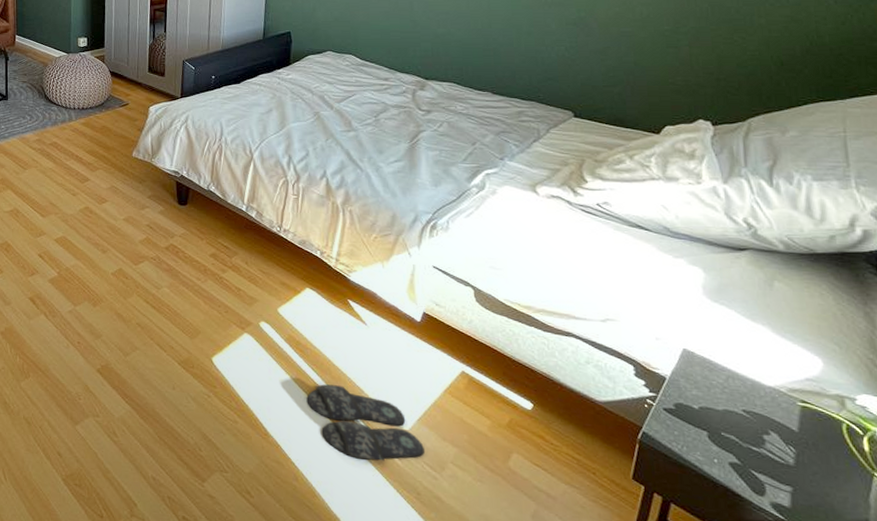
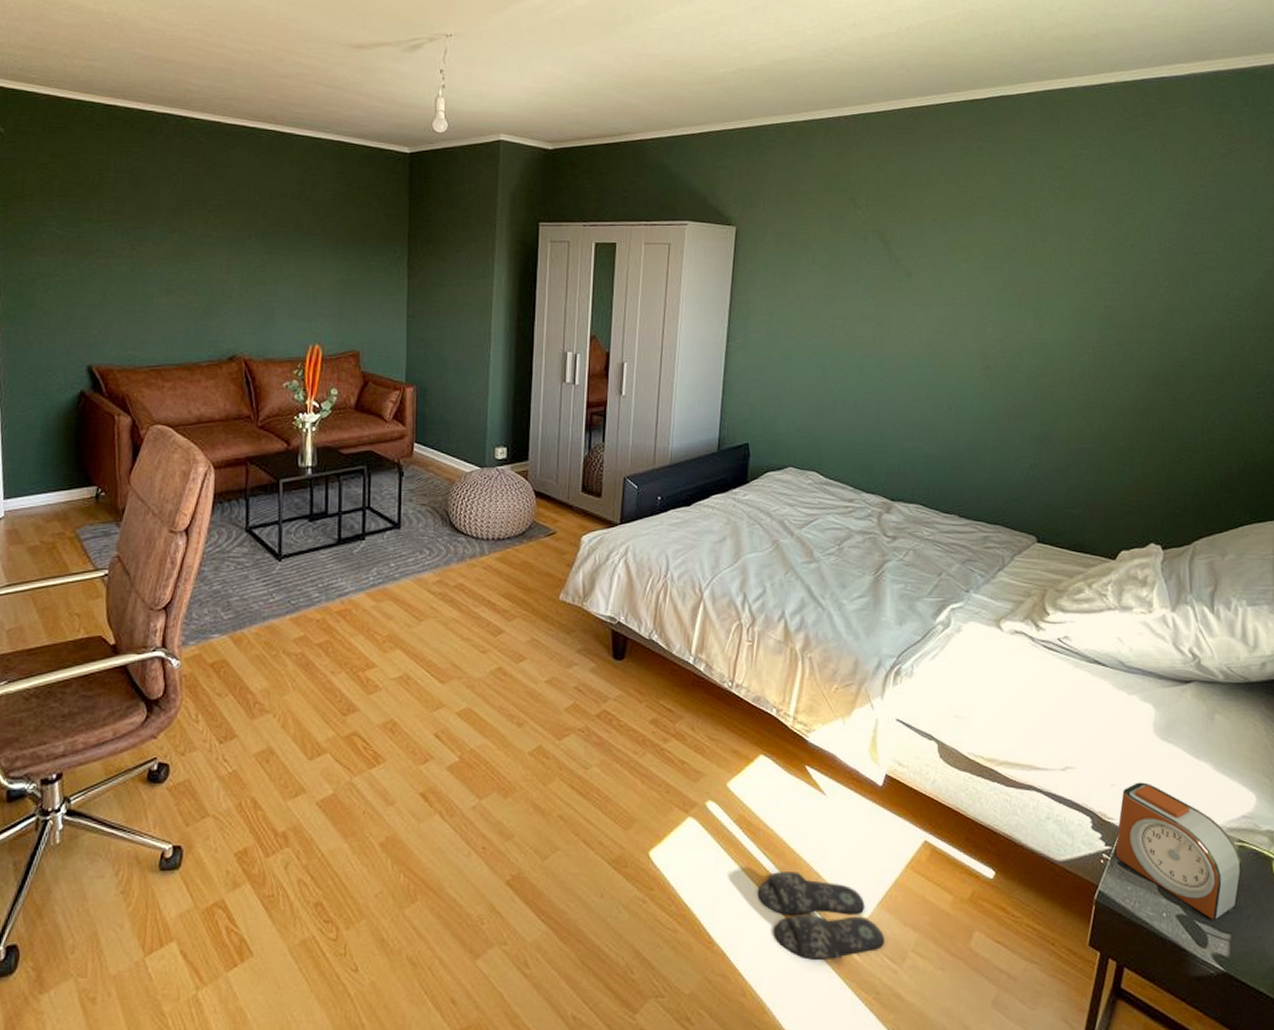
alarm clock: none [660,338,806,472] -> present [1115,782,1242,920]

